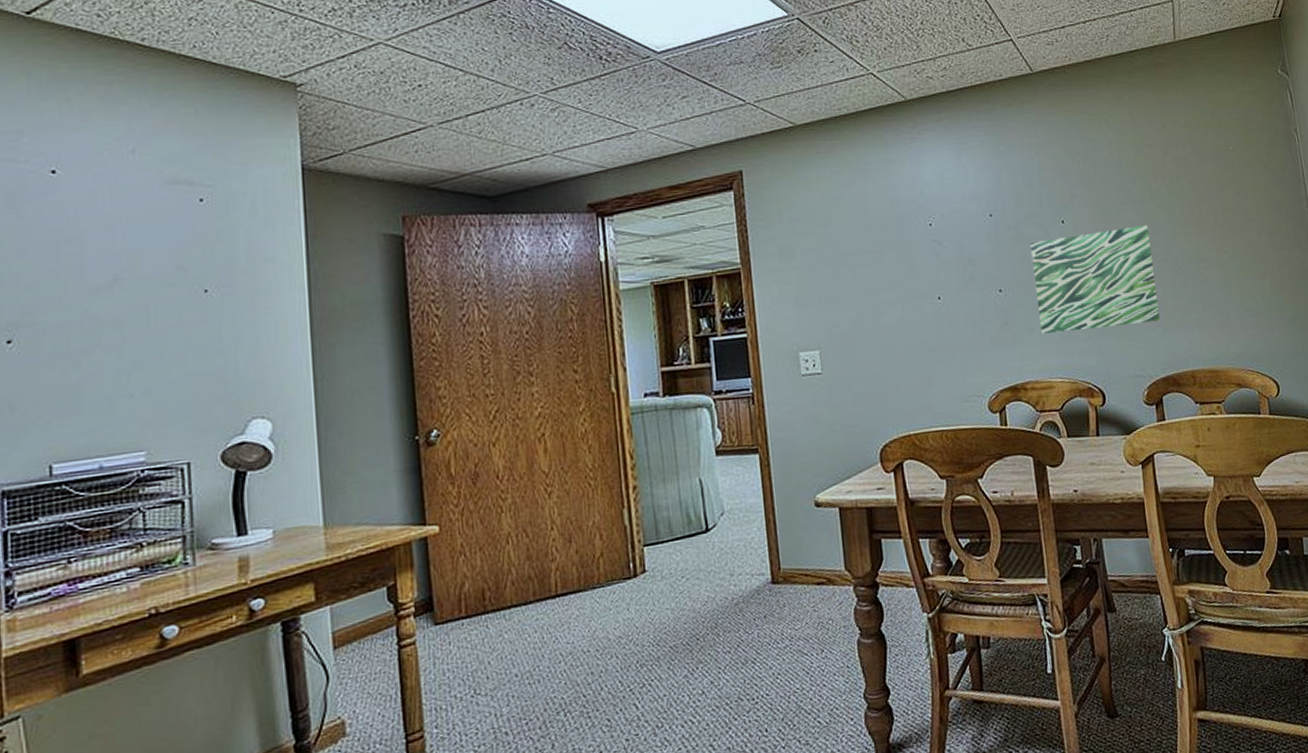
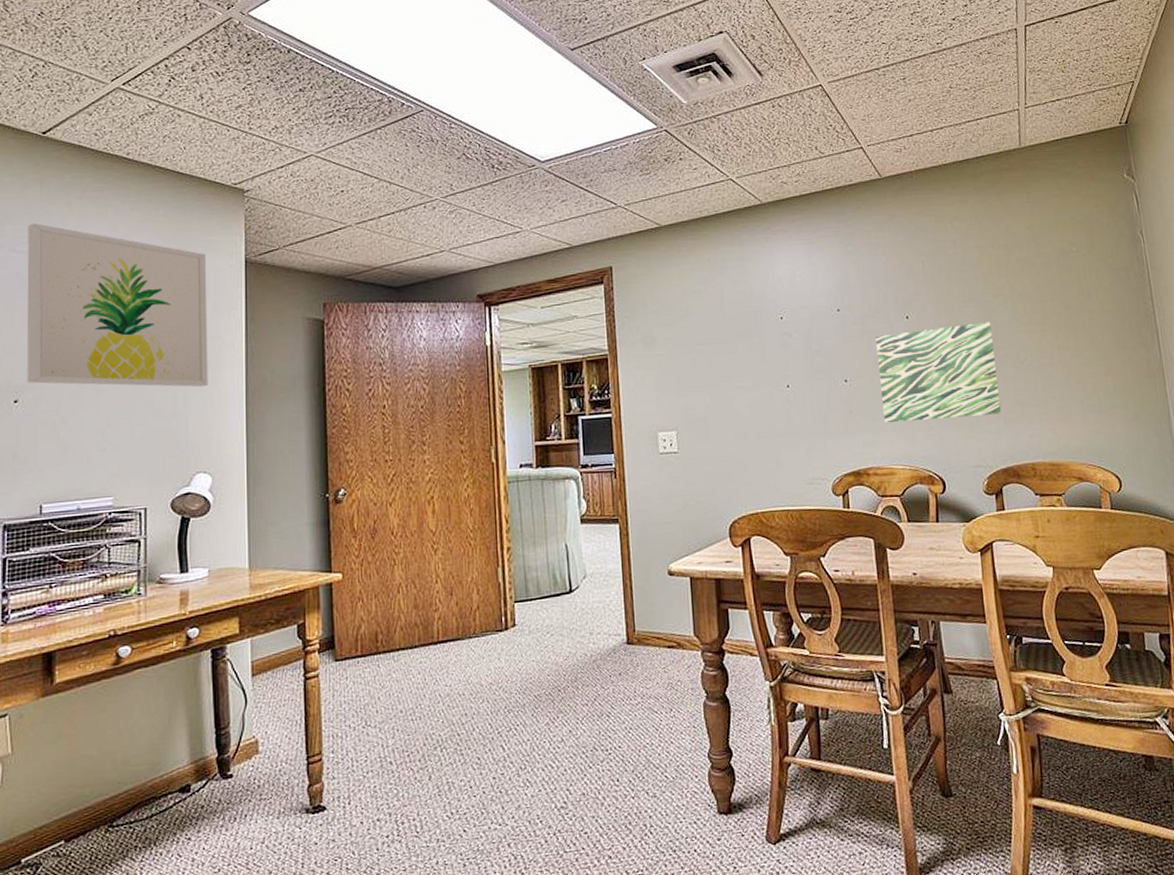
wall art: none [12,124,262,320] -> present [27,223,208,388]

